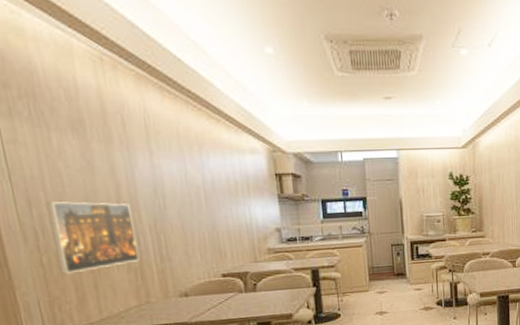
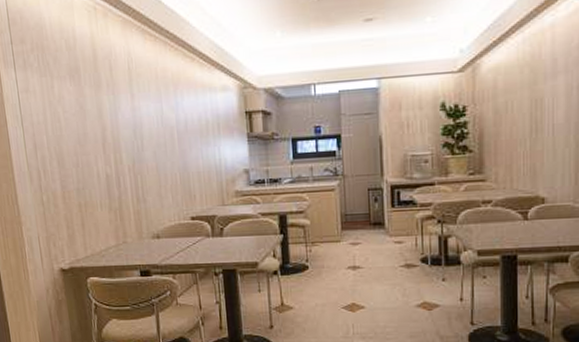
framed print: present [47,201,139,274] -> none [48,144,119,212]

